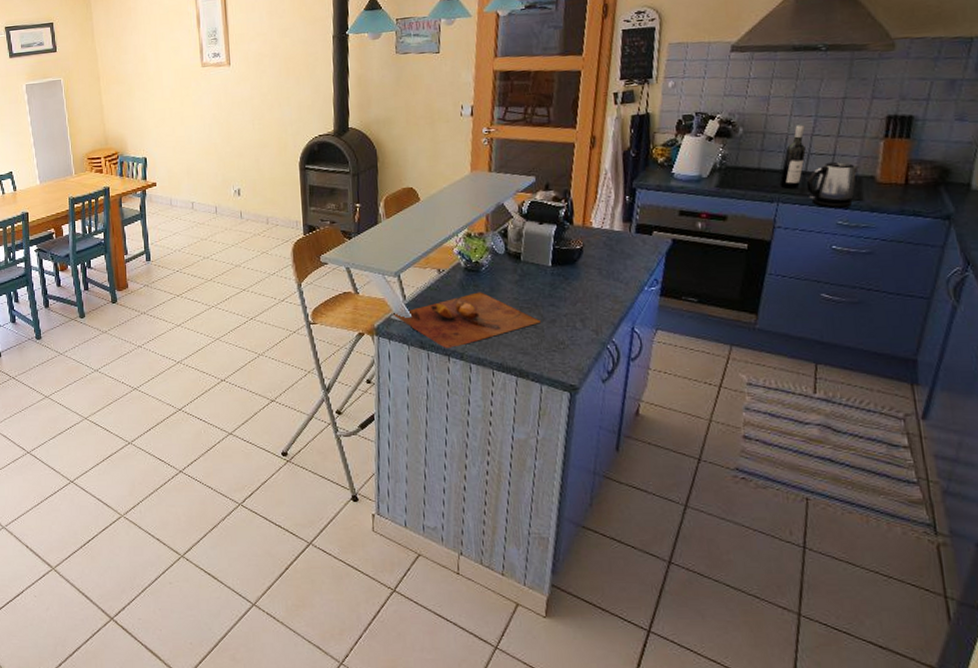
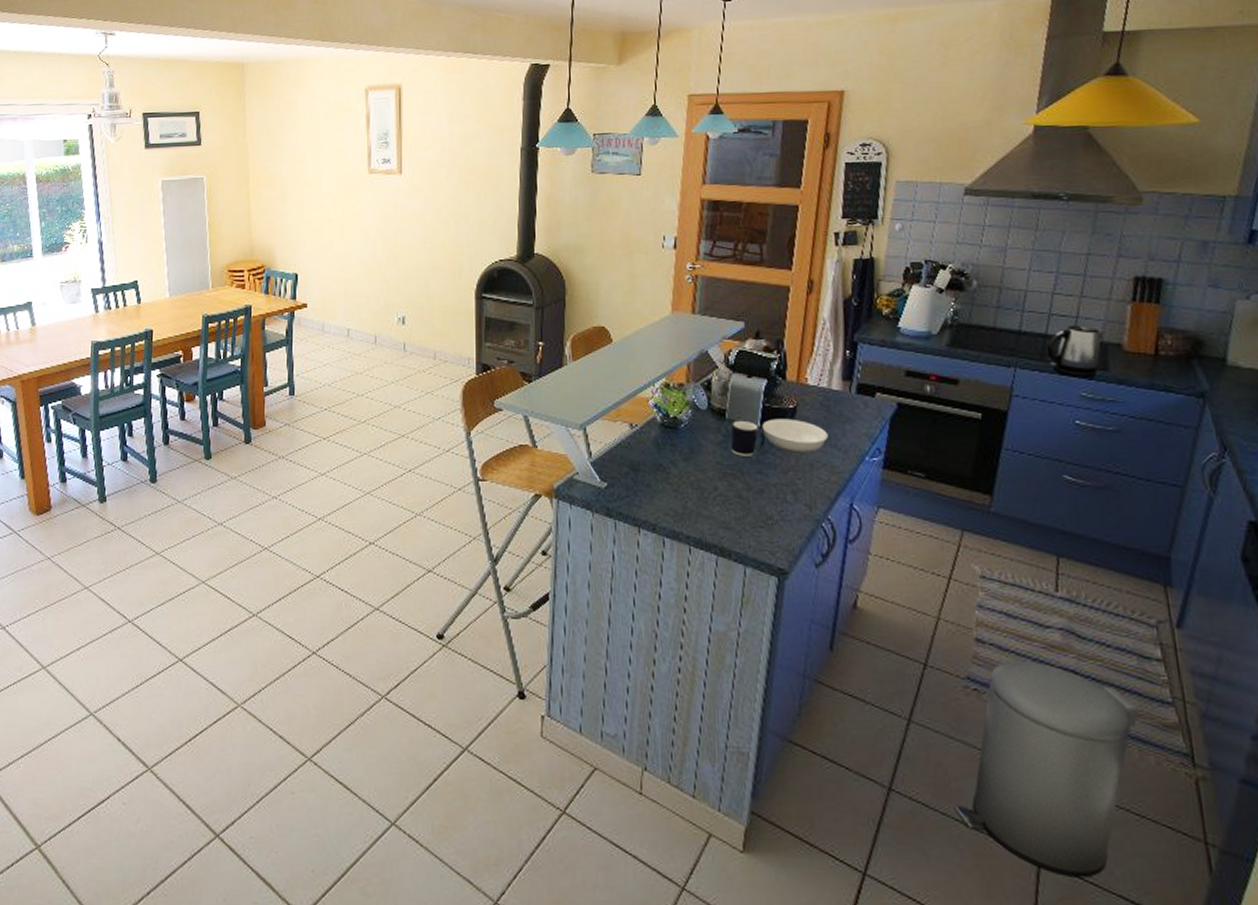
cutting board: present [392,292,541,348] -> none [575,453,746,517]
mug: none [526,261,557,292] -> present [730,420,766,456]
bowl: none [553,257,611,288] -> present [762,418,828,455]
pedal bin: none [725,452,887,629] -> present [954,660,1138,878]
bottle: present [779,124,806,189] -> none [1017,281,1046,352]

